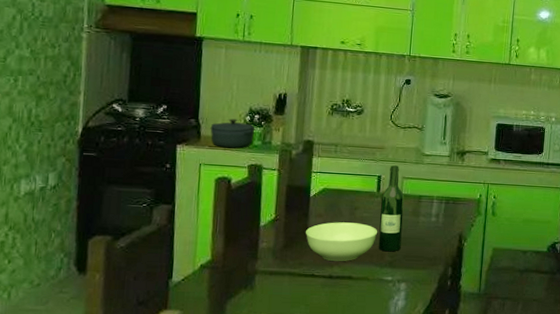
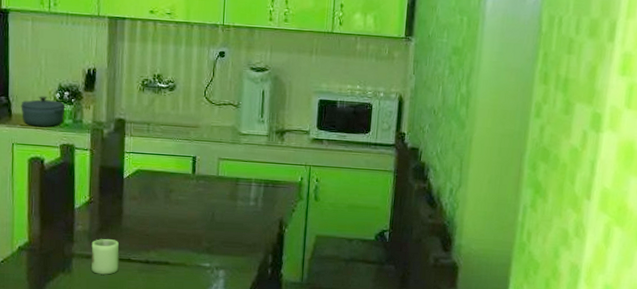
cup: none [274,255,303,290] -> present [91,238,119,275]
bowl: present [306,222,378,261] -> none [121,205,194,246]
wine bottle: present [378,165,405,252] -> none [195,145,221,238]

